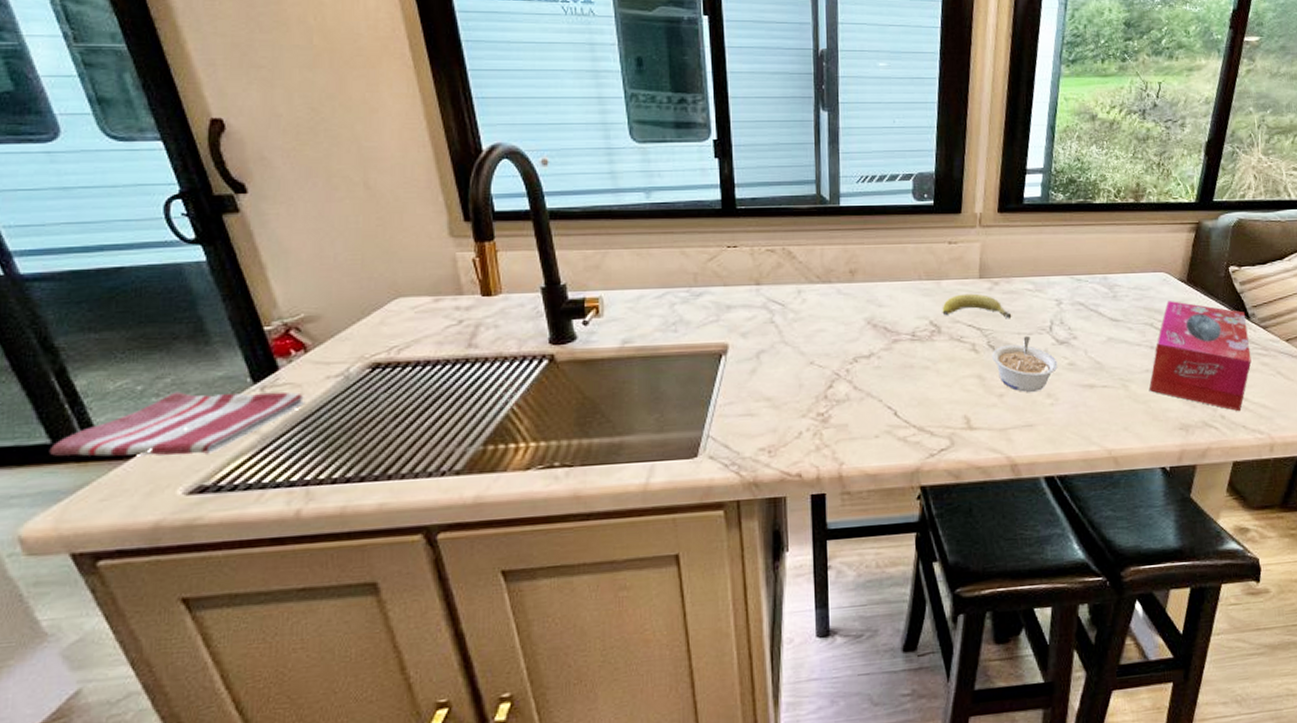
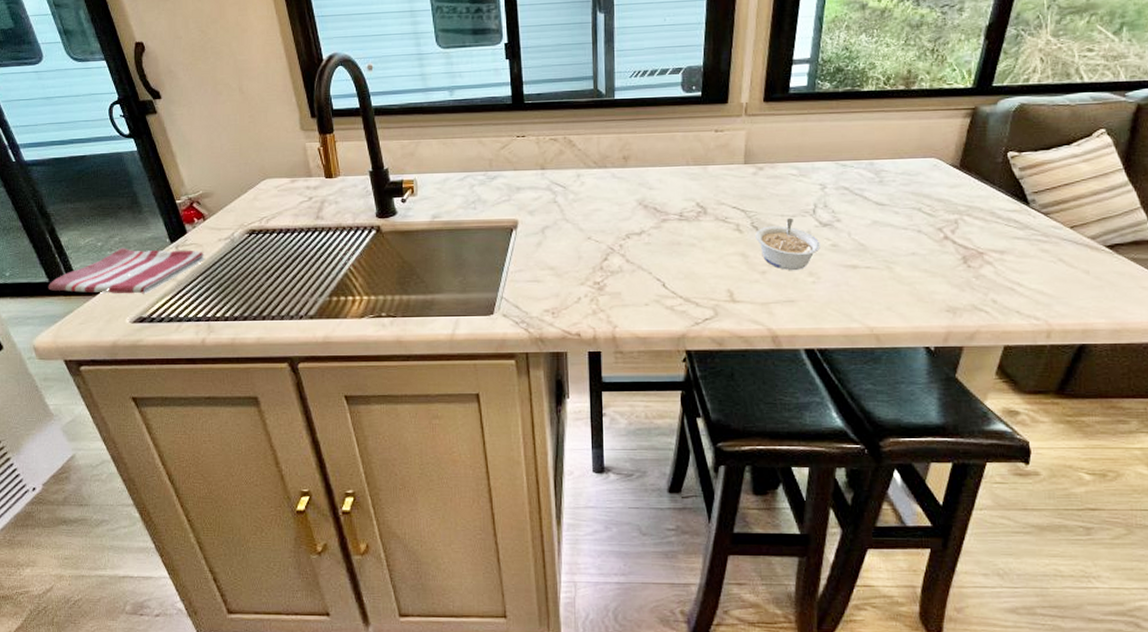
fruit: present [942,293,1012,319] -> none [708,178,776,202]
tissue box: present [1148,300,1252,412] -> none [914,185,1029,297]

